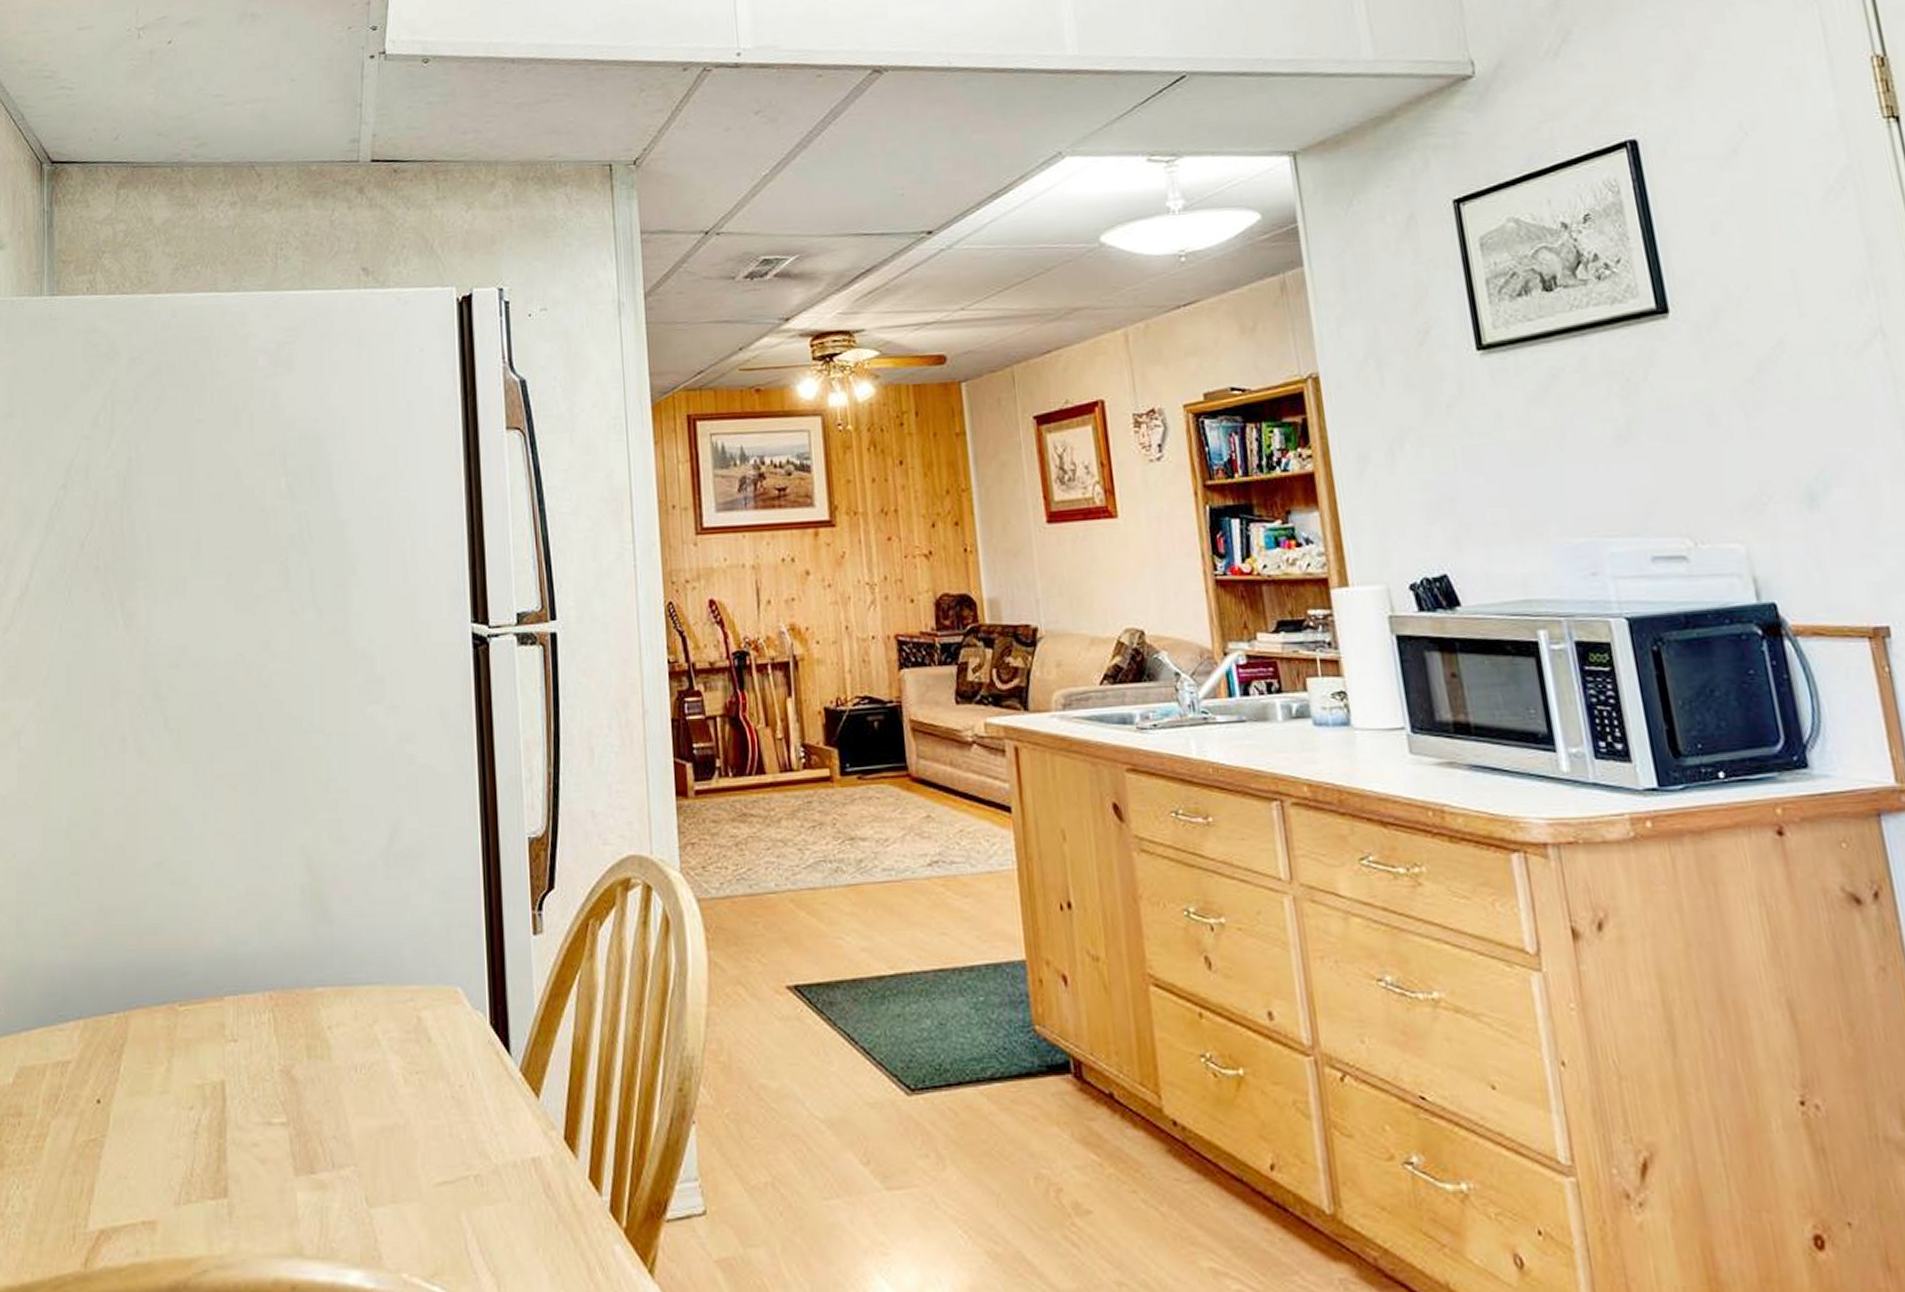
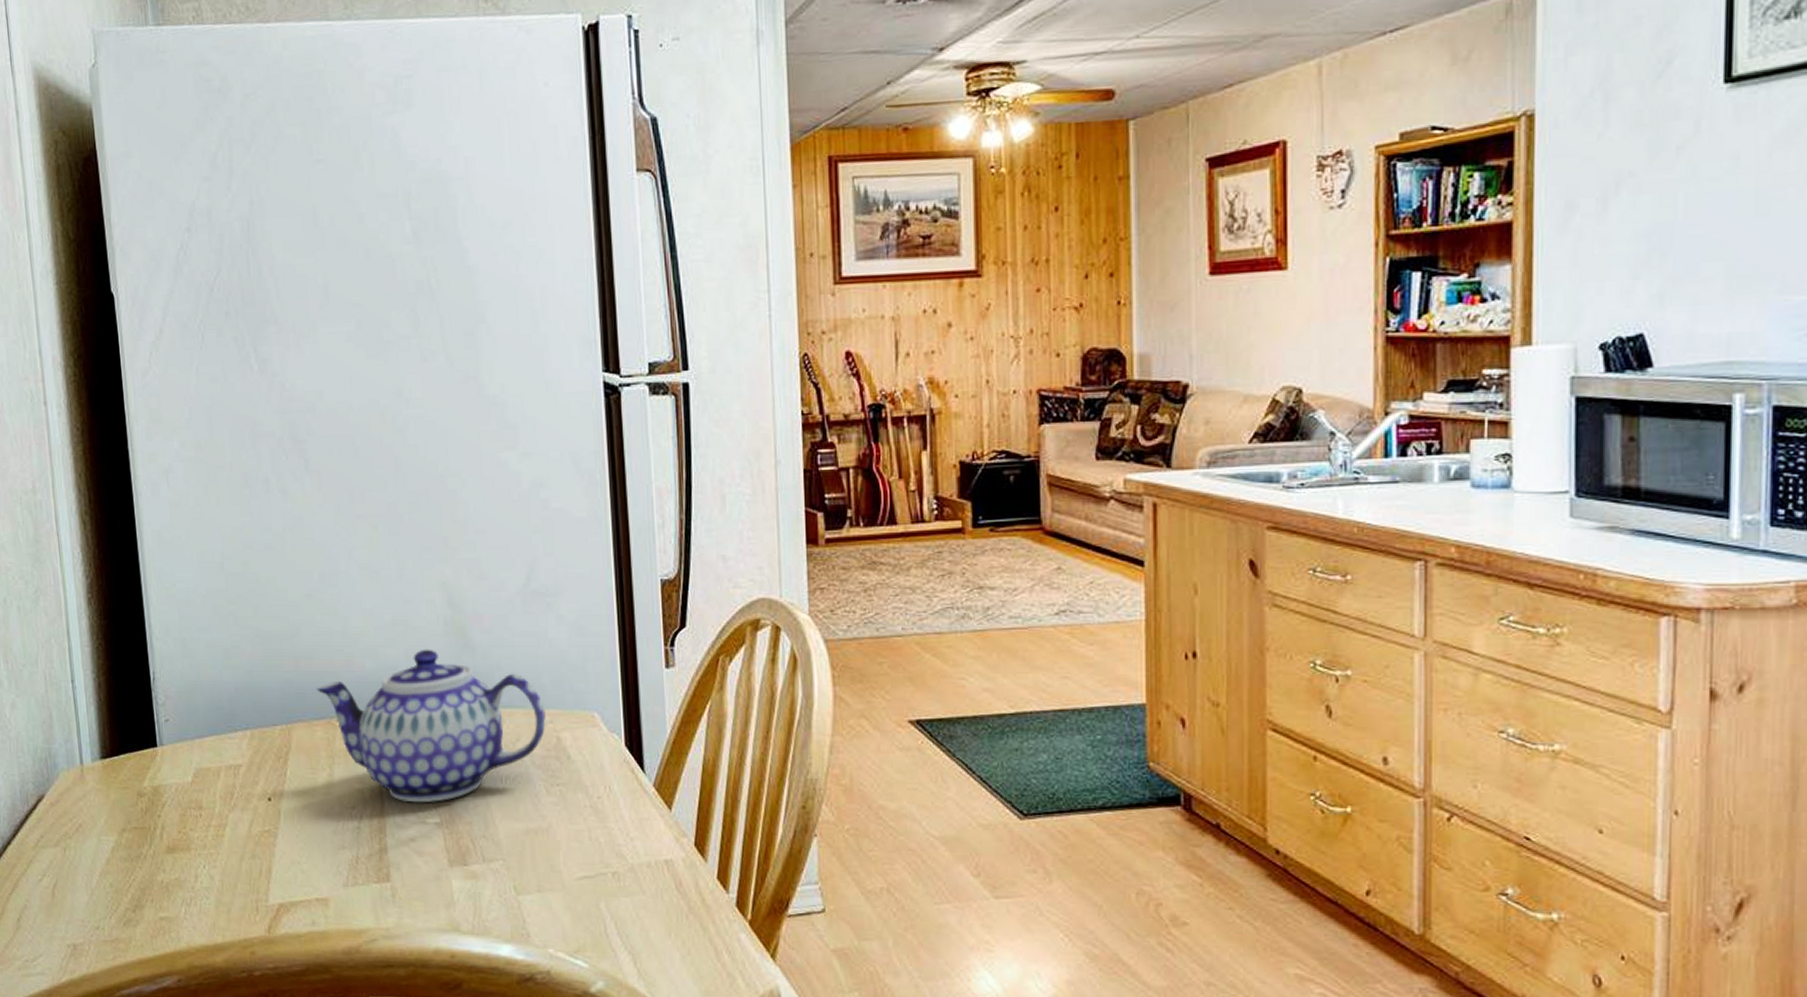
teapot: none [160,920,406,1100] -> present [317,649,546,803]

